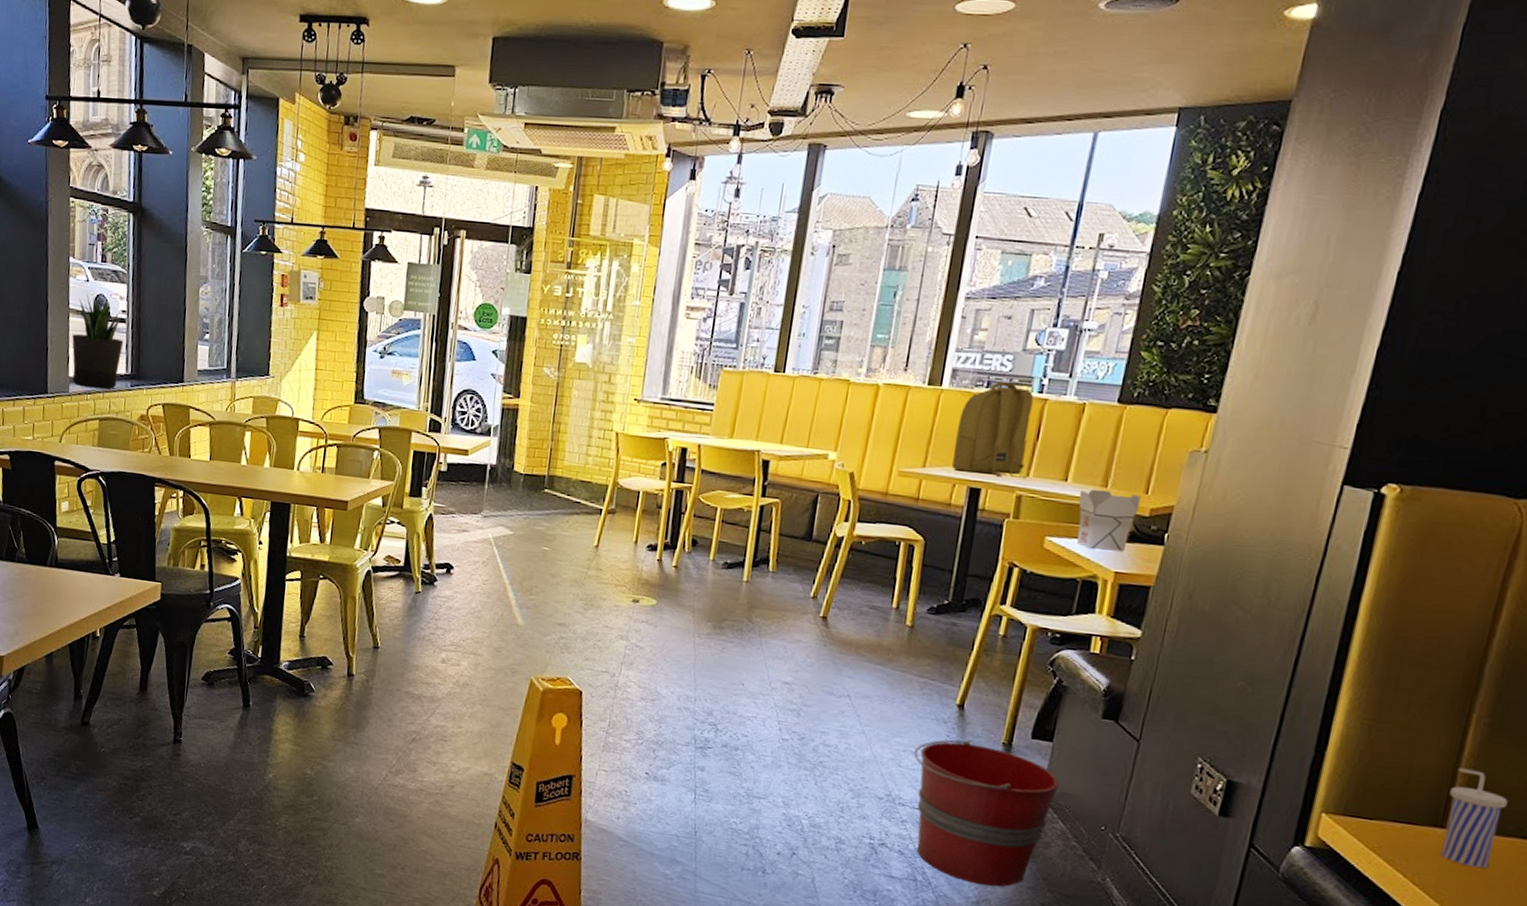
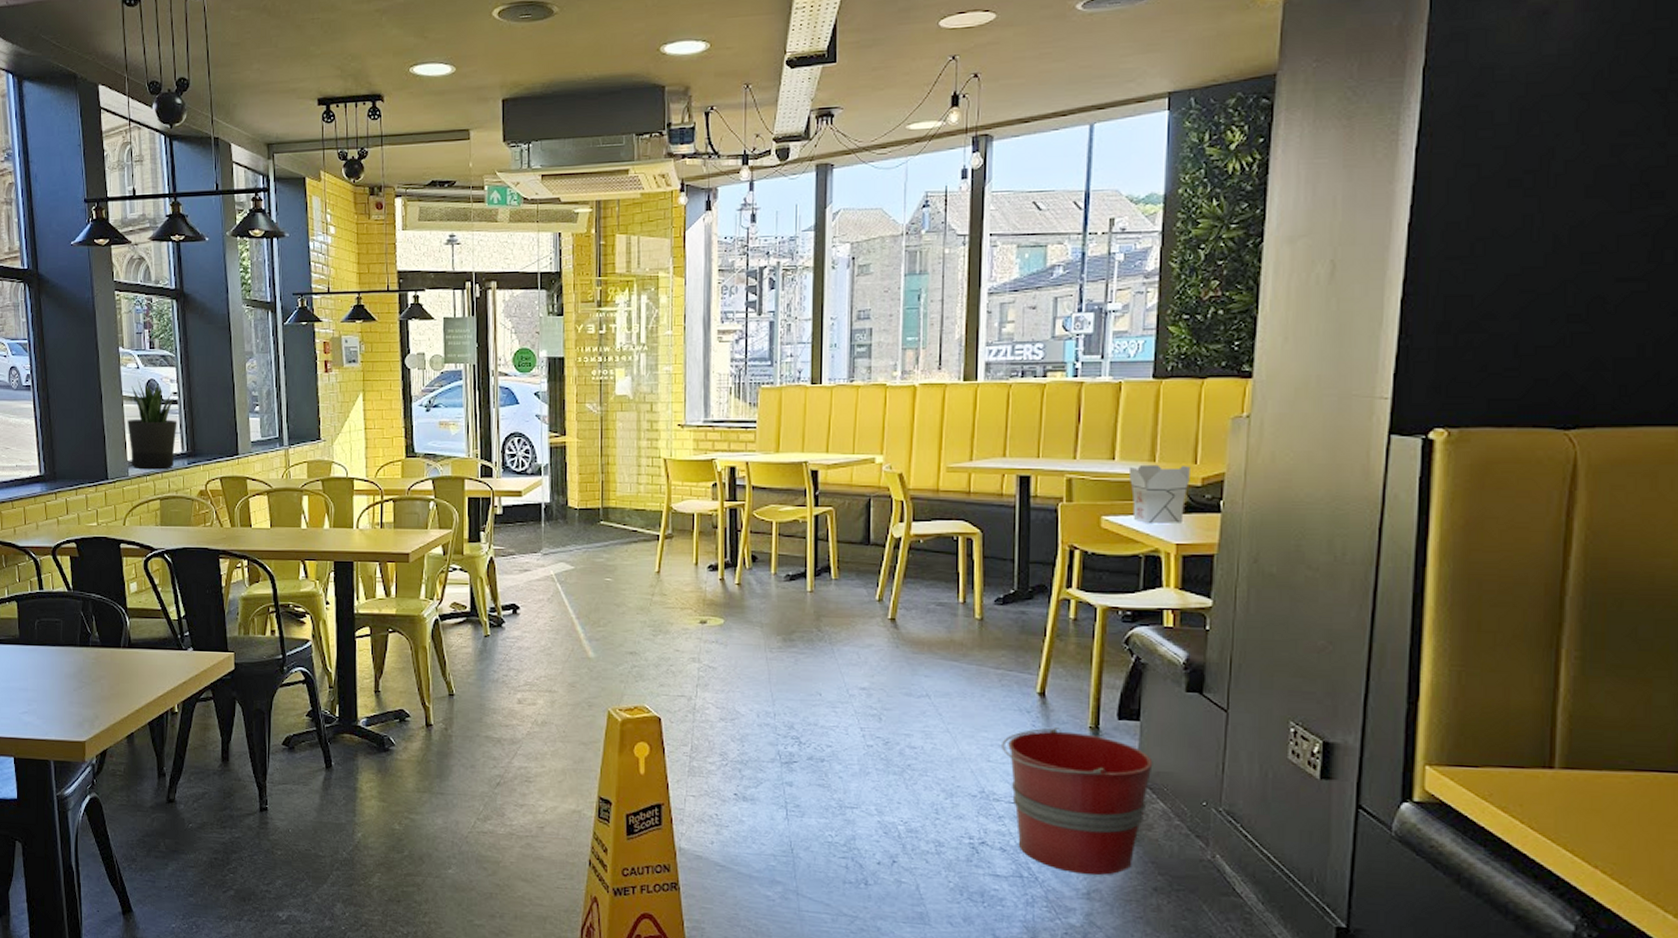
backpack: present [952,381,1034,478] -> none [997,368,1073,462]
beverage cup: present [1440,767,1508,869] -> none [1552,705,1613,807]

